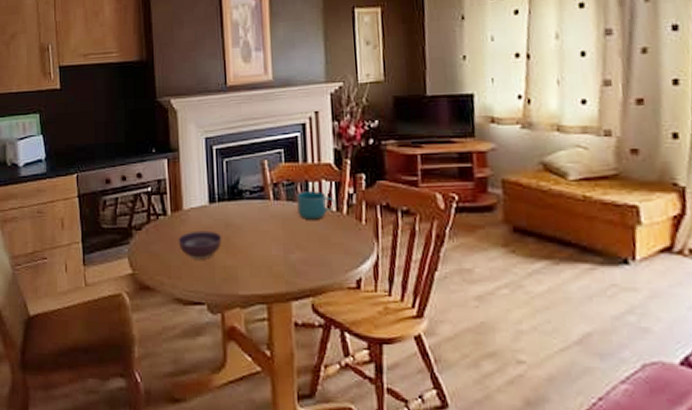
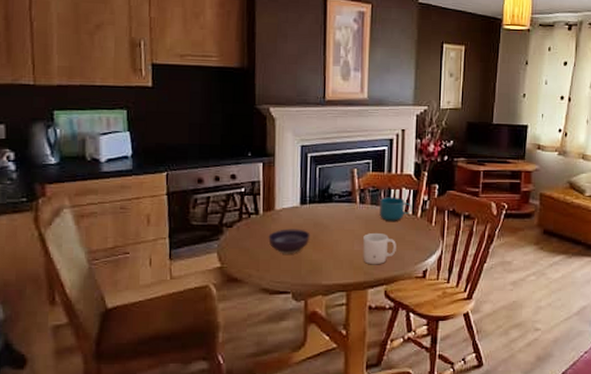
mug: none [281,233,321,273] -> present [363,232,396,265]

